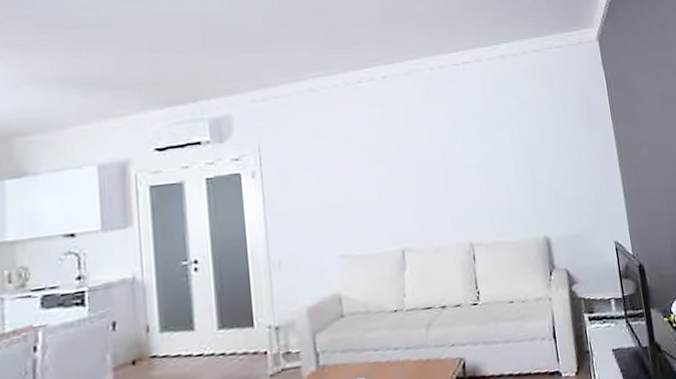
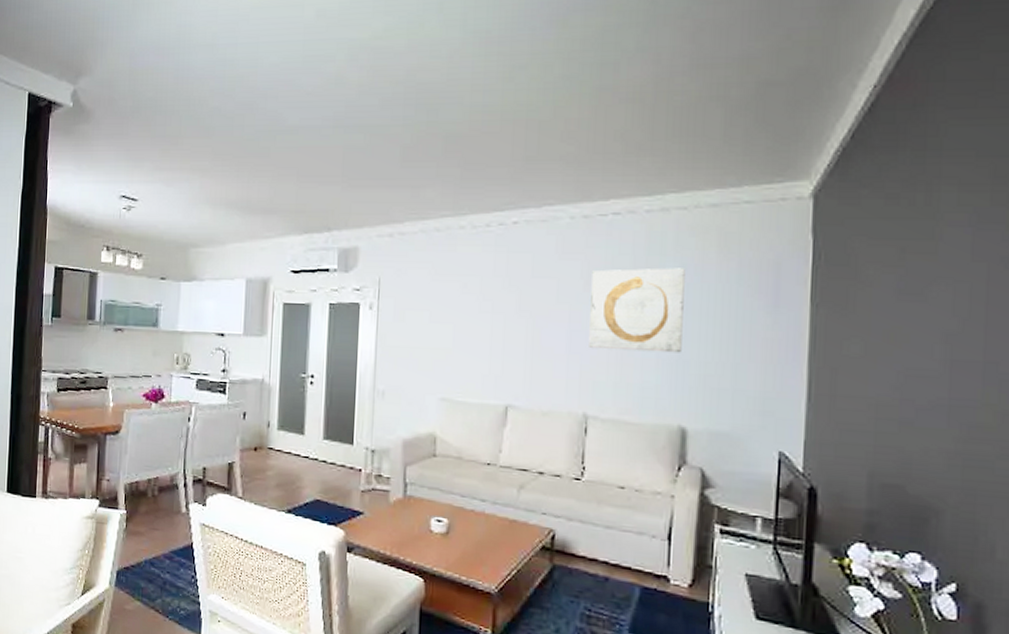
wall art: none [455,103,535,183] -> present [589,267,685,353]

